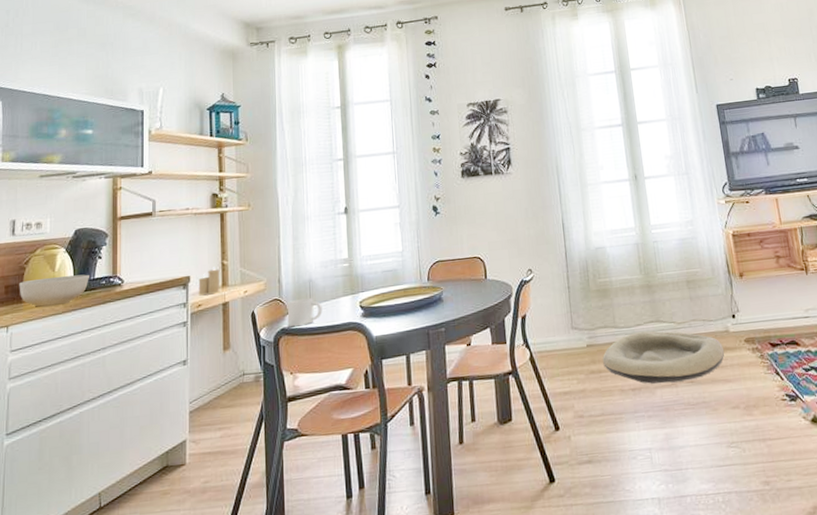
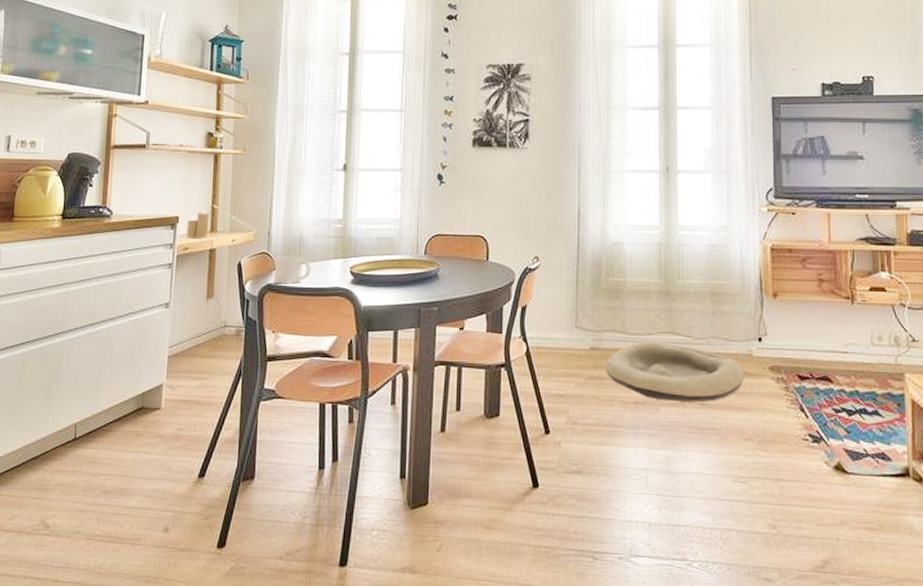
bowl: present [19,274,89,308] -> none [10,199,79,230]

